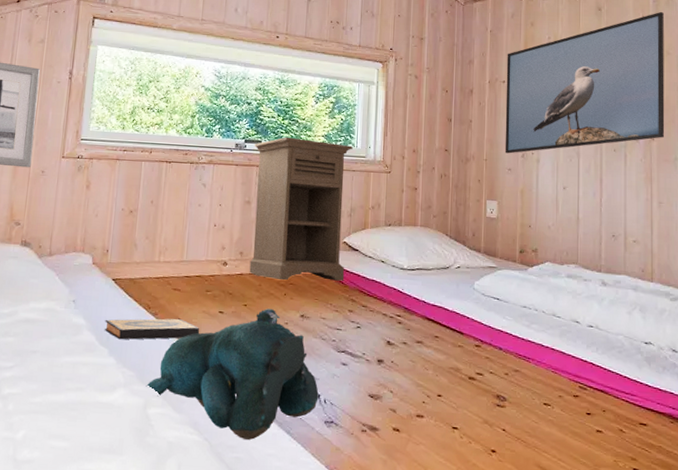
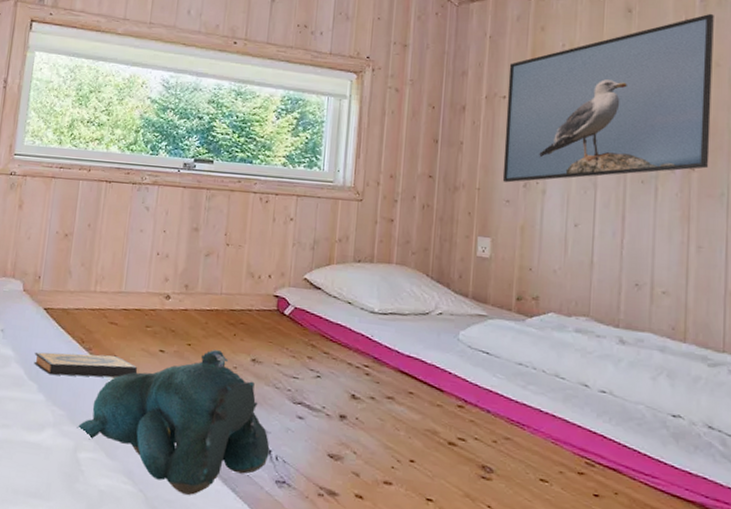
nightstand: present [249,137,353,281] -> none [195,156,319,323]

